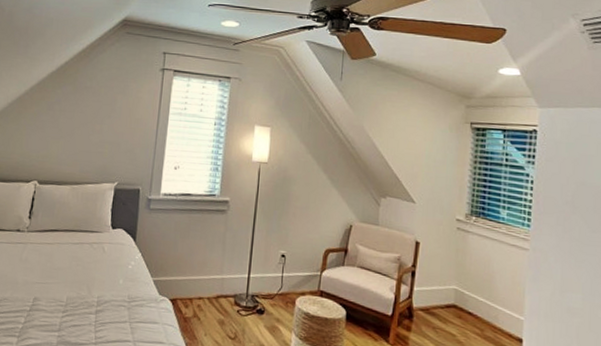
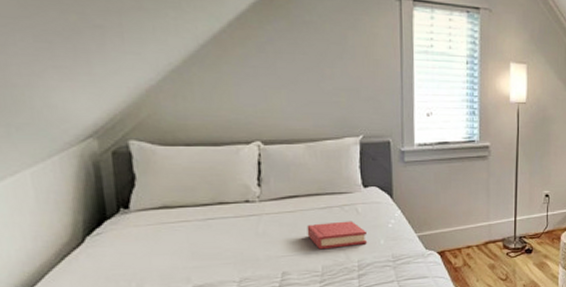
hardback book: none [59,257,109,282] -> present [307,221,367,250]

